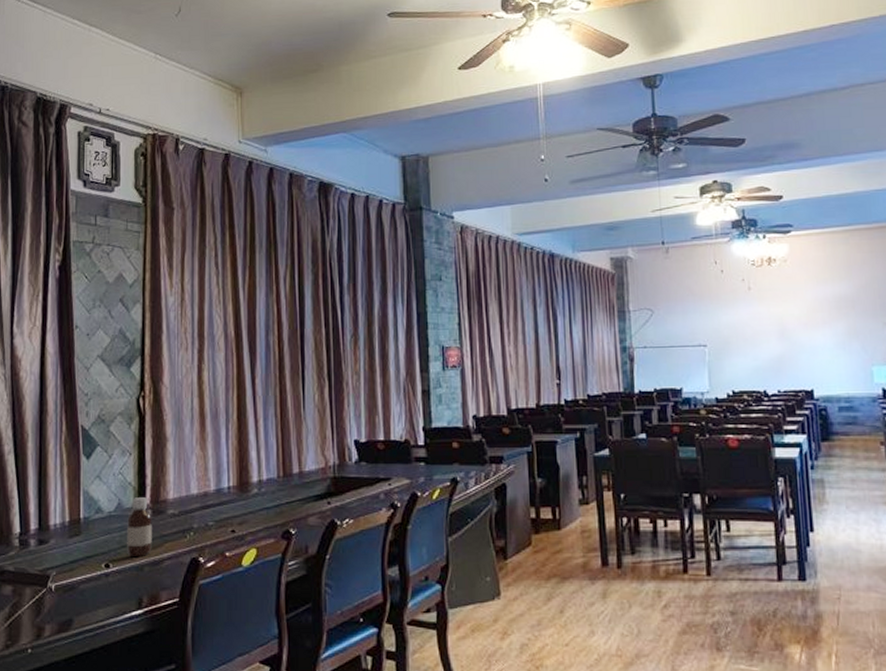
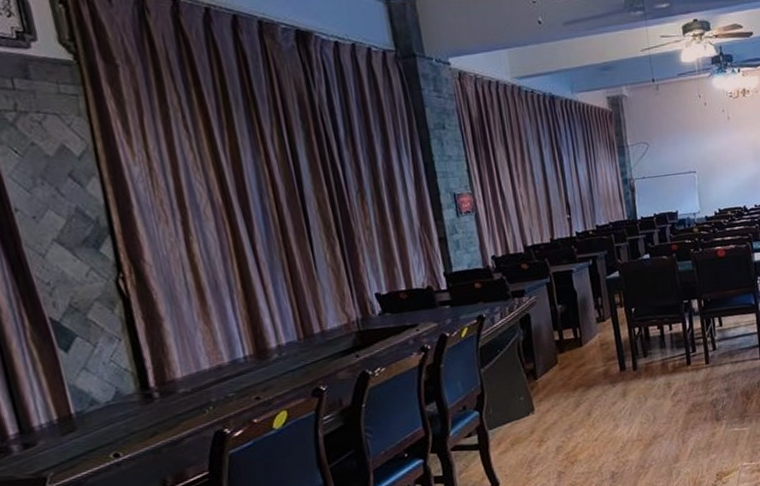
bottle: present [127,497,152,558] -> none [130,381,167,442]

